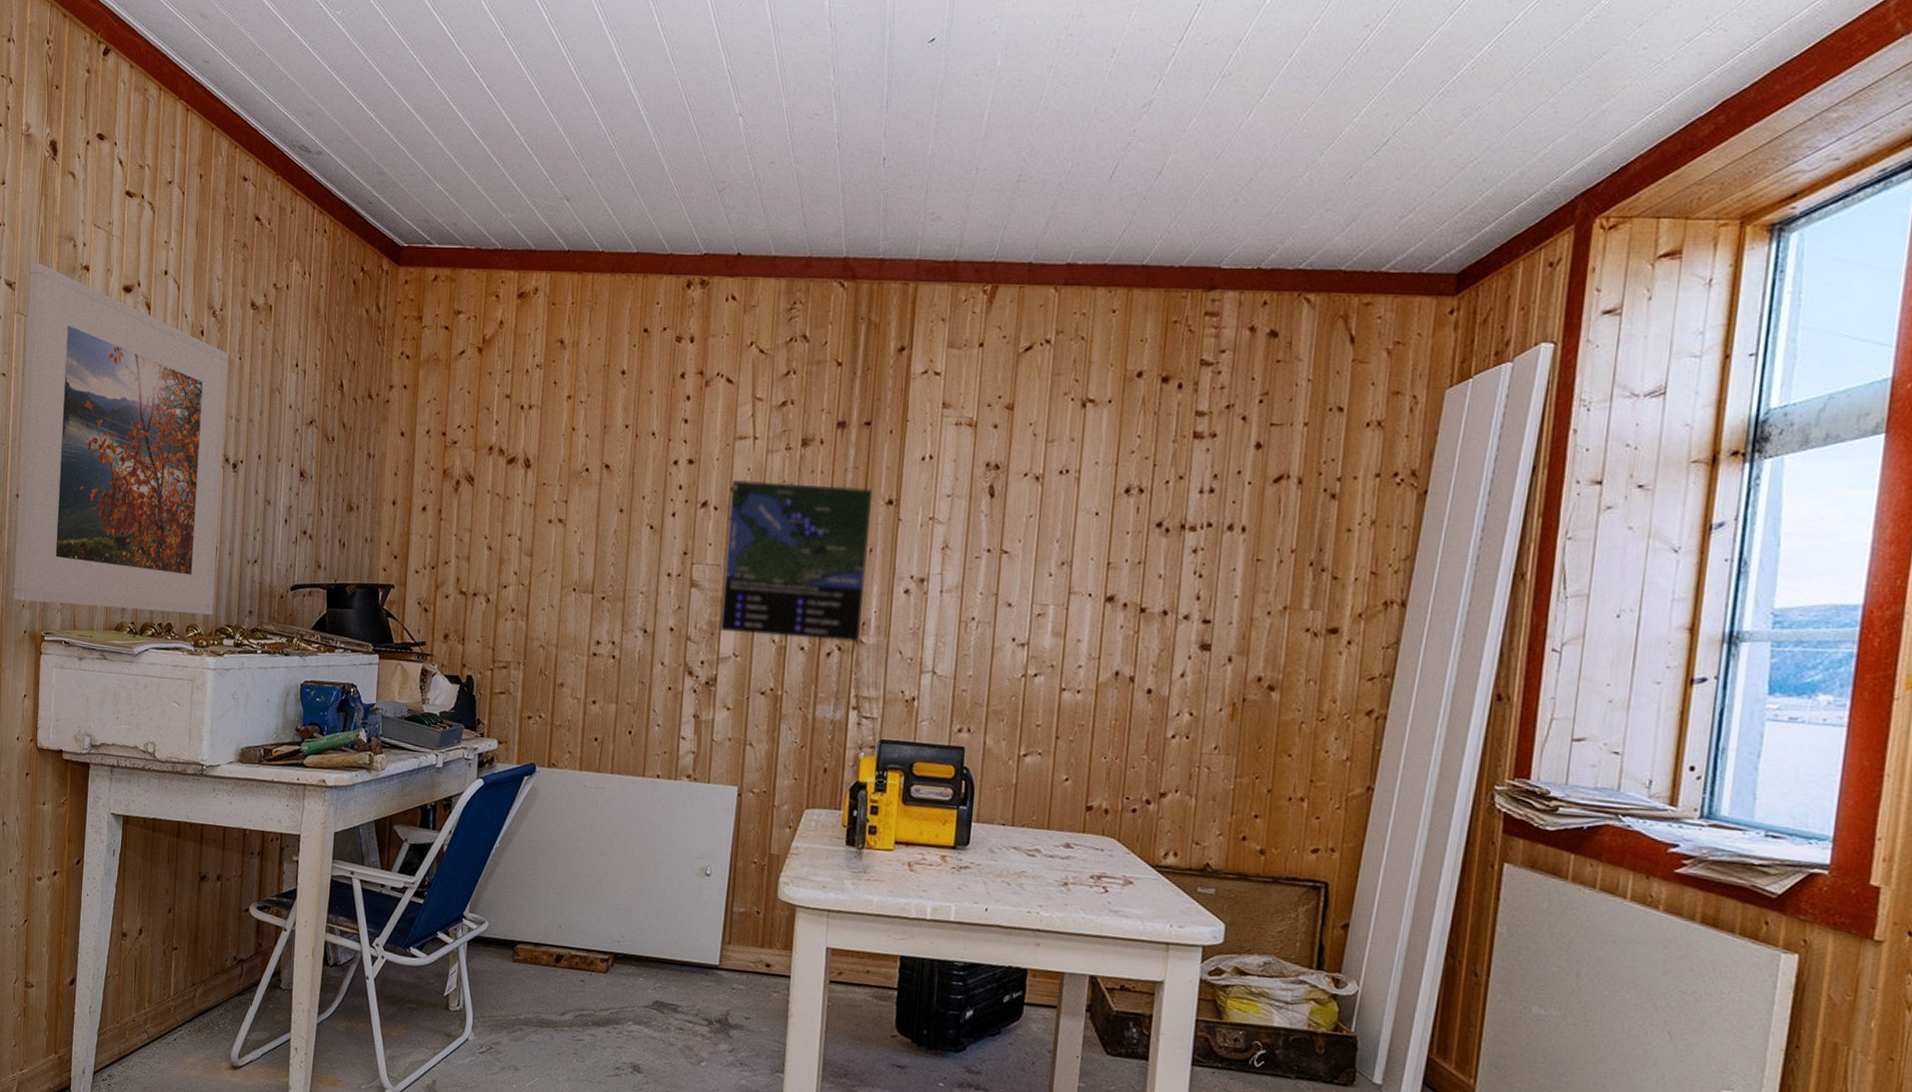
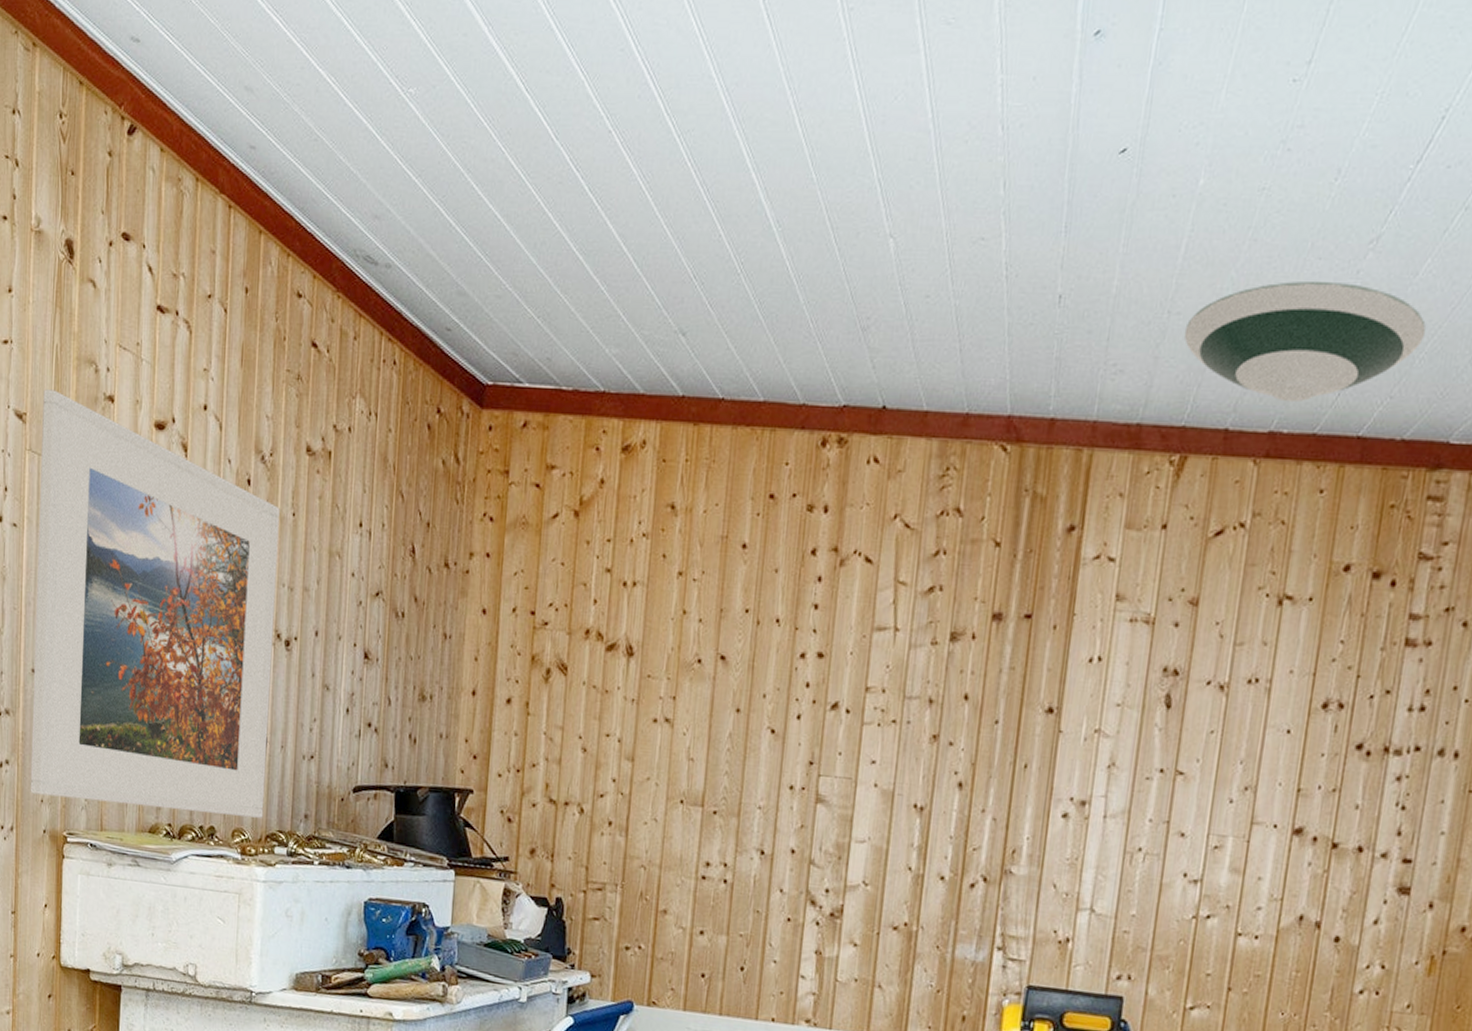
map: present [719,479,872,642] -> none [848,678,1030,873]
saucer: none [990,139,1196,239] -> present [1184,280,1427,403]

